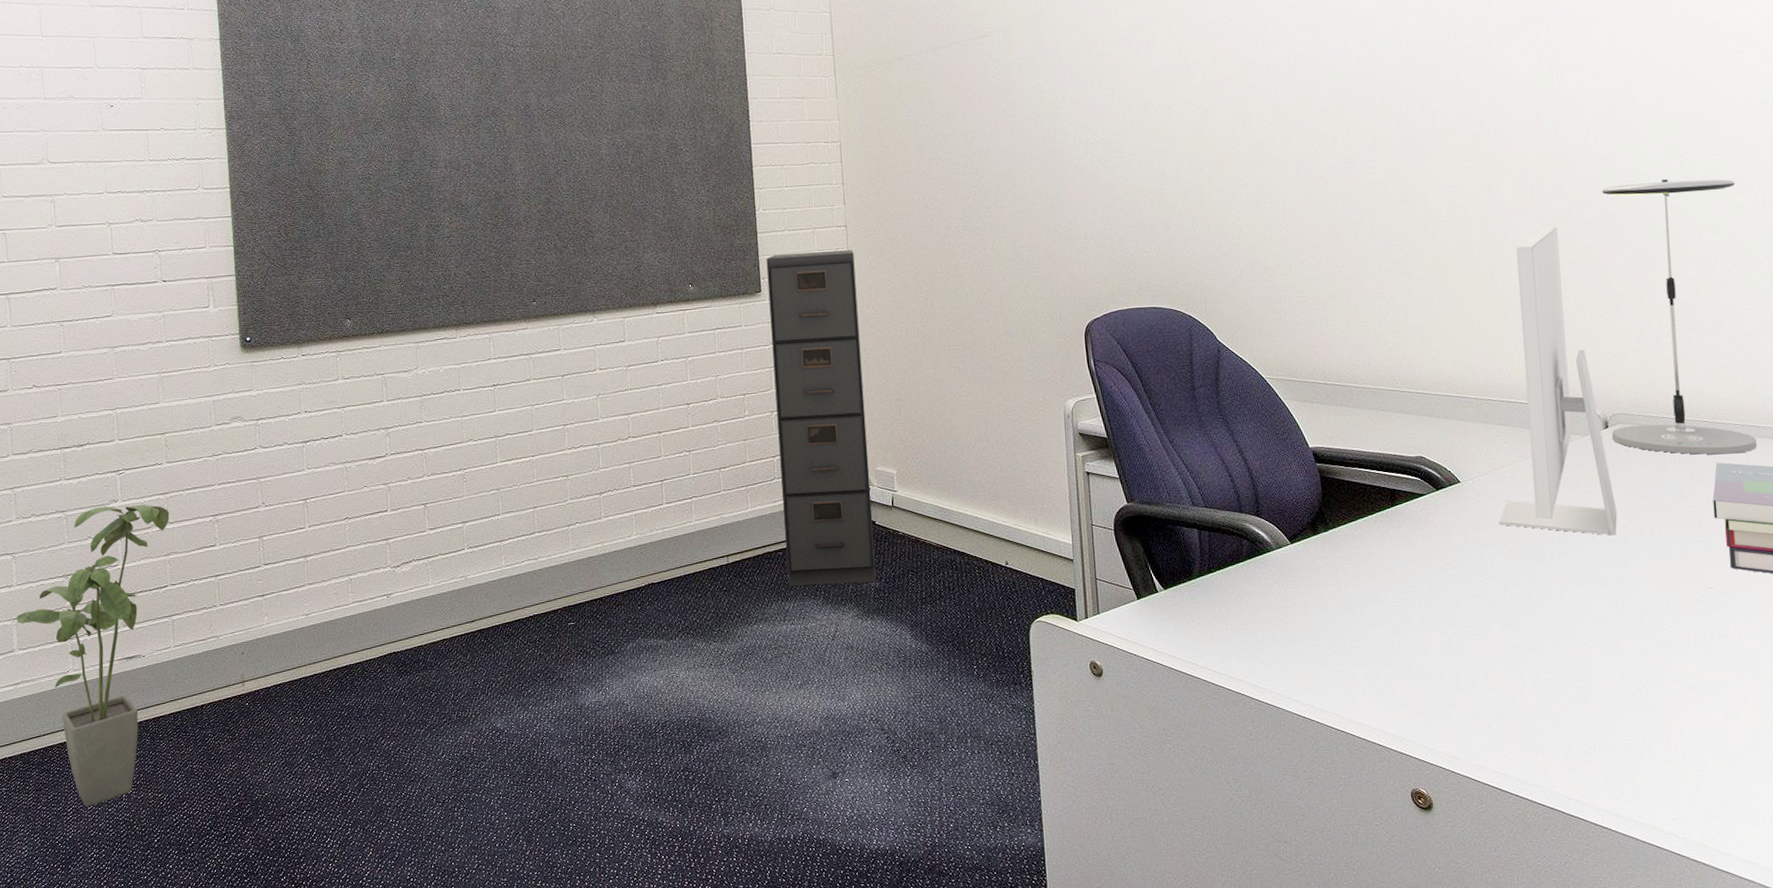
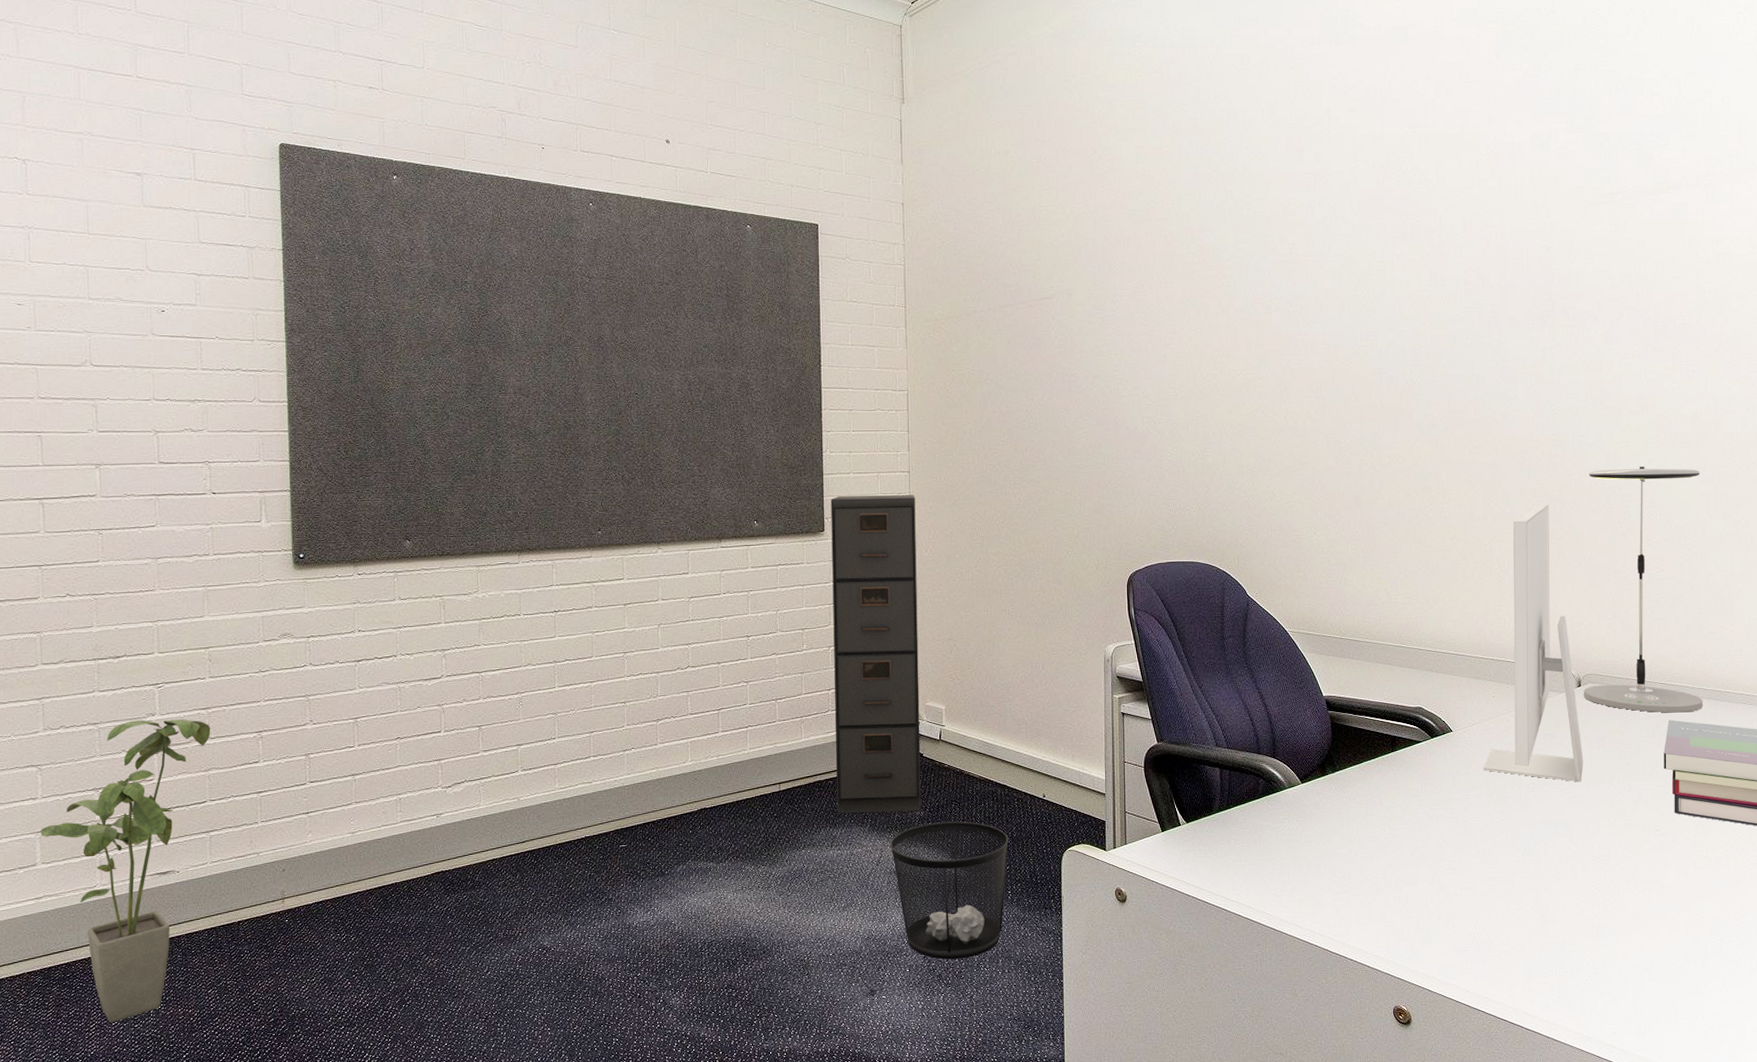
waste bin: none [845,592,971,740] -> present [890,821,1009,960]

